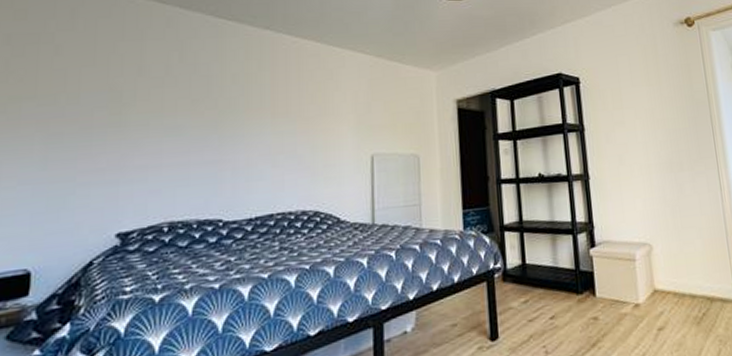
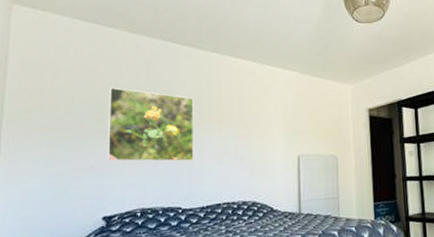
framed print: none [124,70,241,163] -> present [107,87,194,162]

